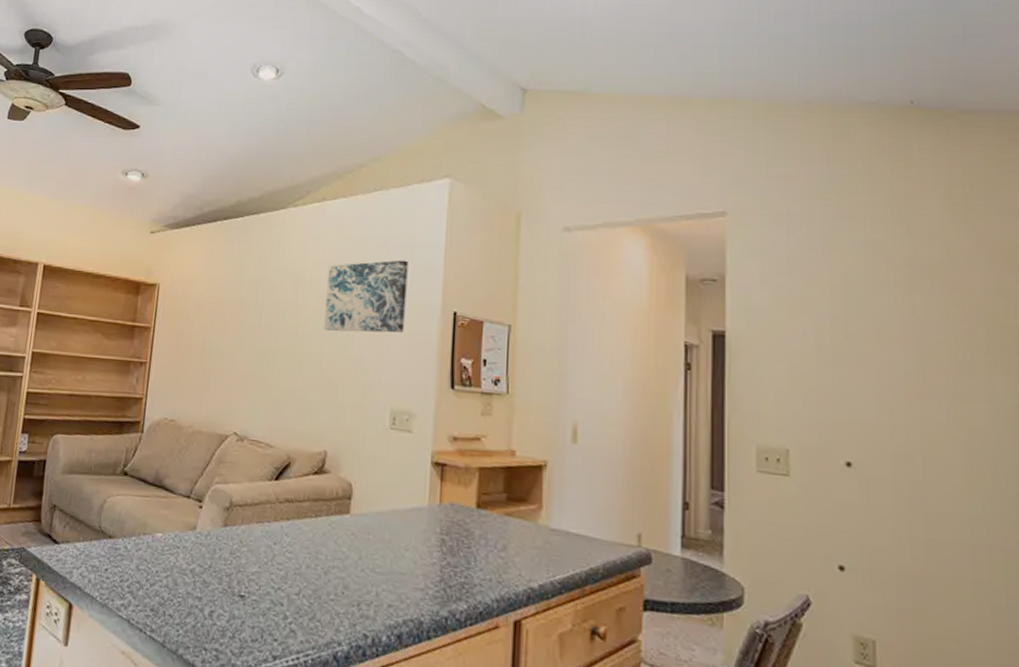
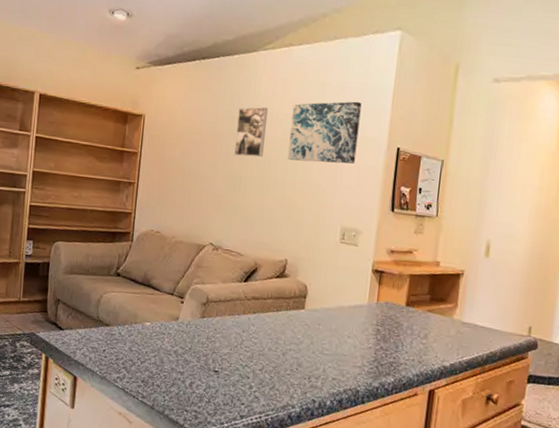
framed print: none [261,270,299,329] -> present [234,106,268,157]

